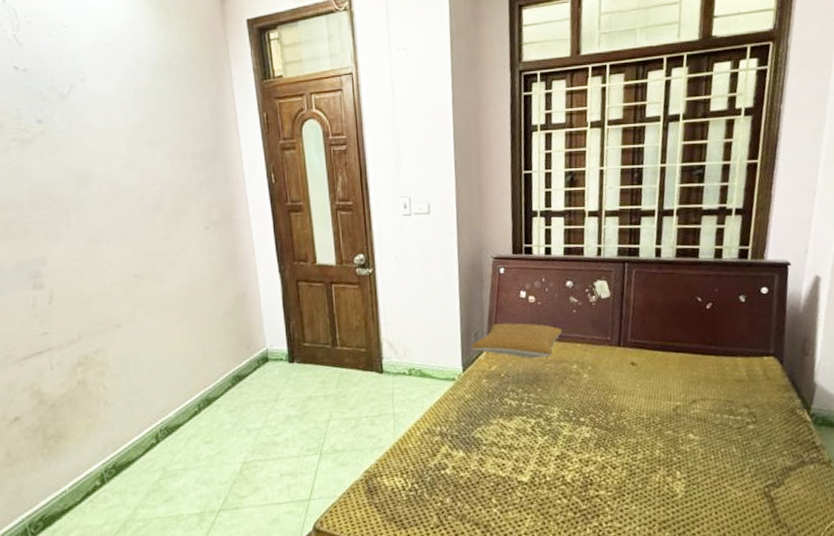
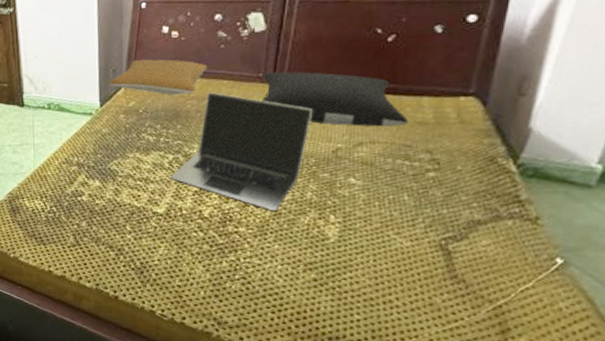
laptop: none [533,355,655,472] -> present [170,92,313,211]
pillow: none [610,335,729,385] -> present [261,71,408,127]

